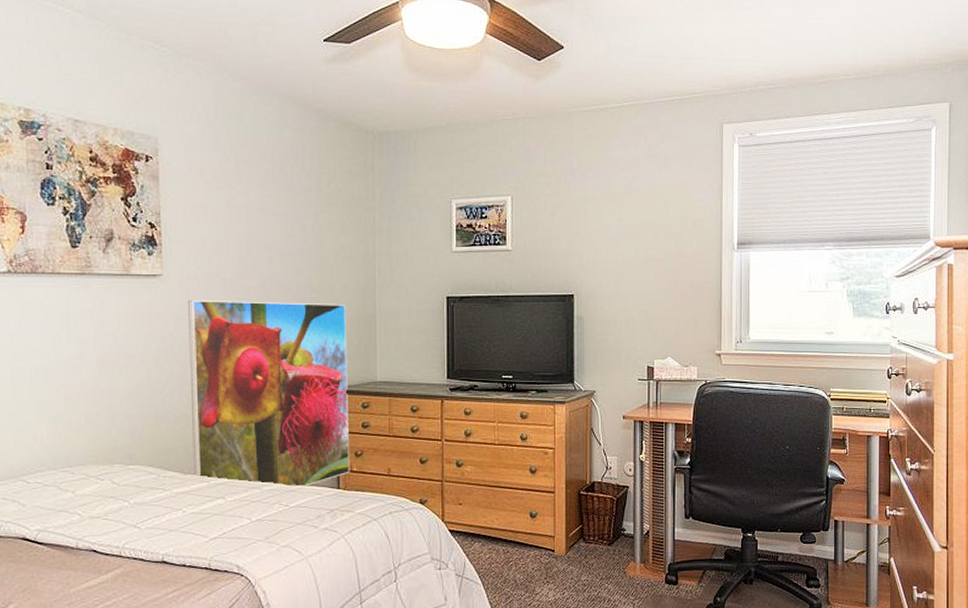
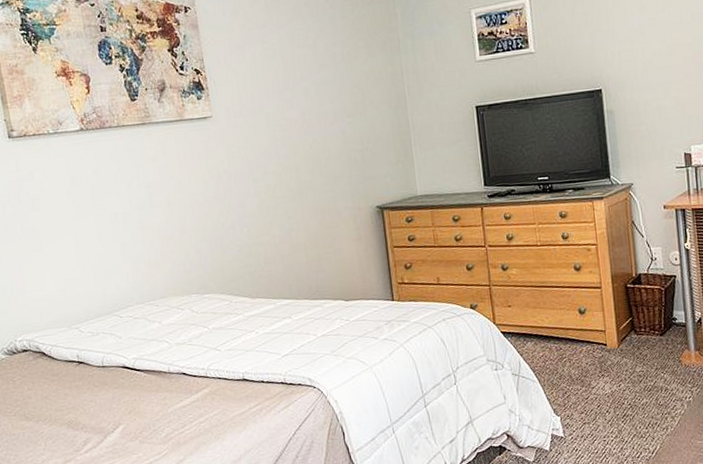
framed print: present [188,299,350,488] -> none [237,125,402,302]

